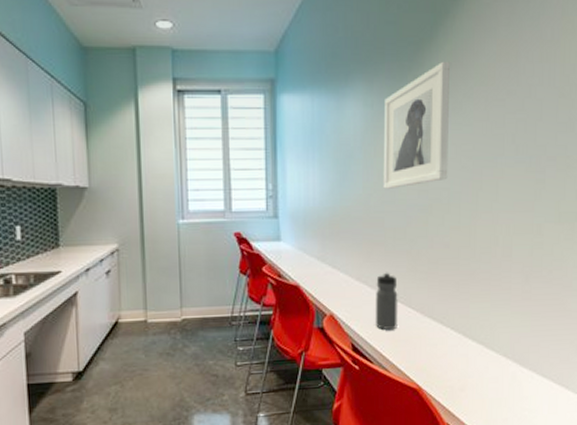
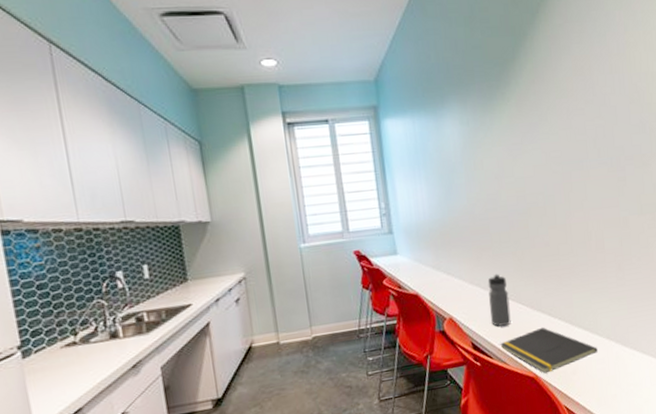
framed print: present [383,61,450,189] -> none [479,78,542,198]
notepad: none [383,335,491,387] -> present [500,327,598,374]

